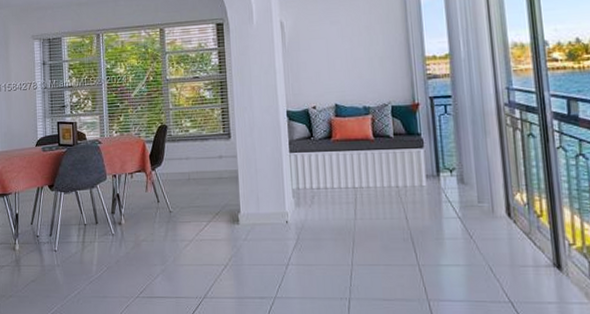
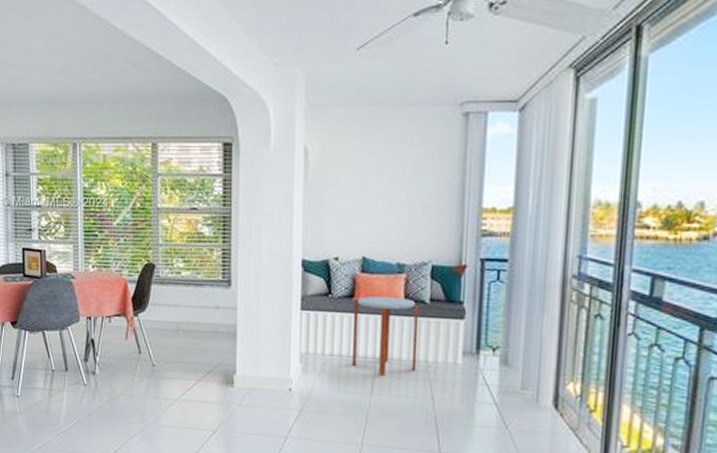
side table: none [332,134,390,202] -> present [351,295,419,376]

